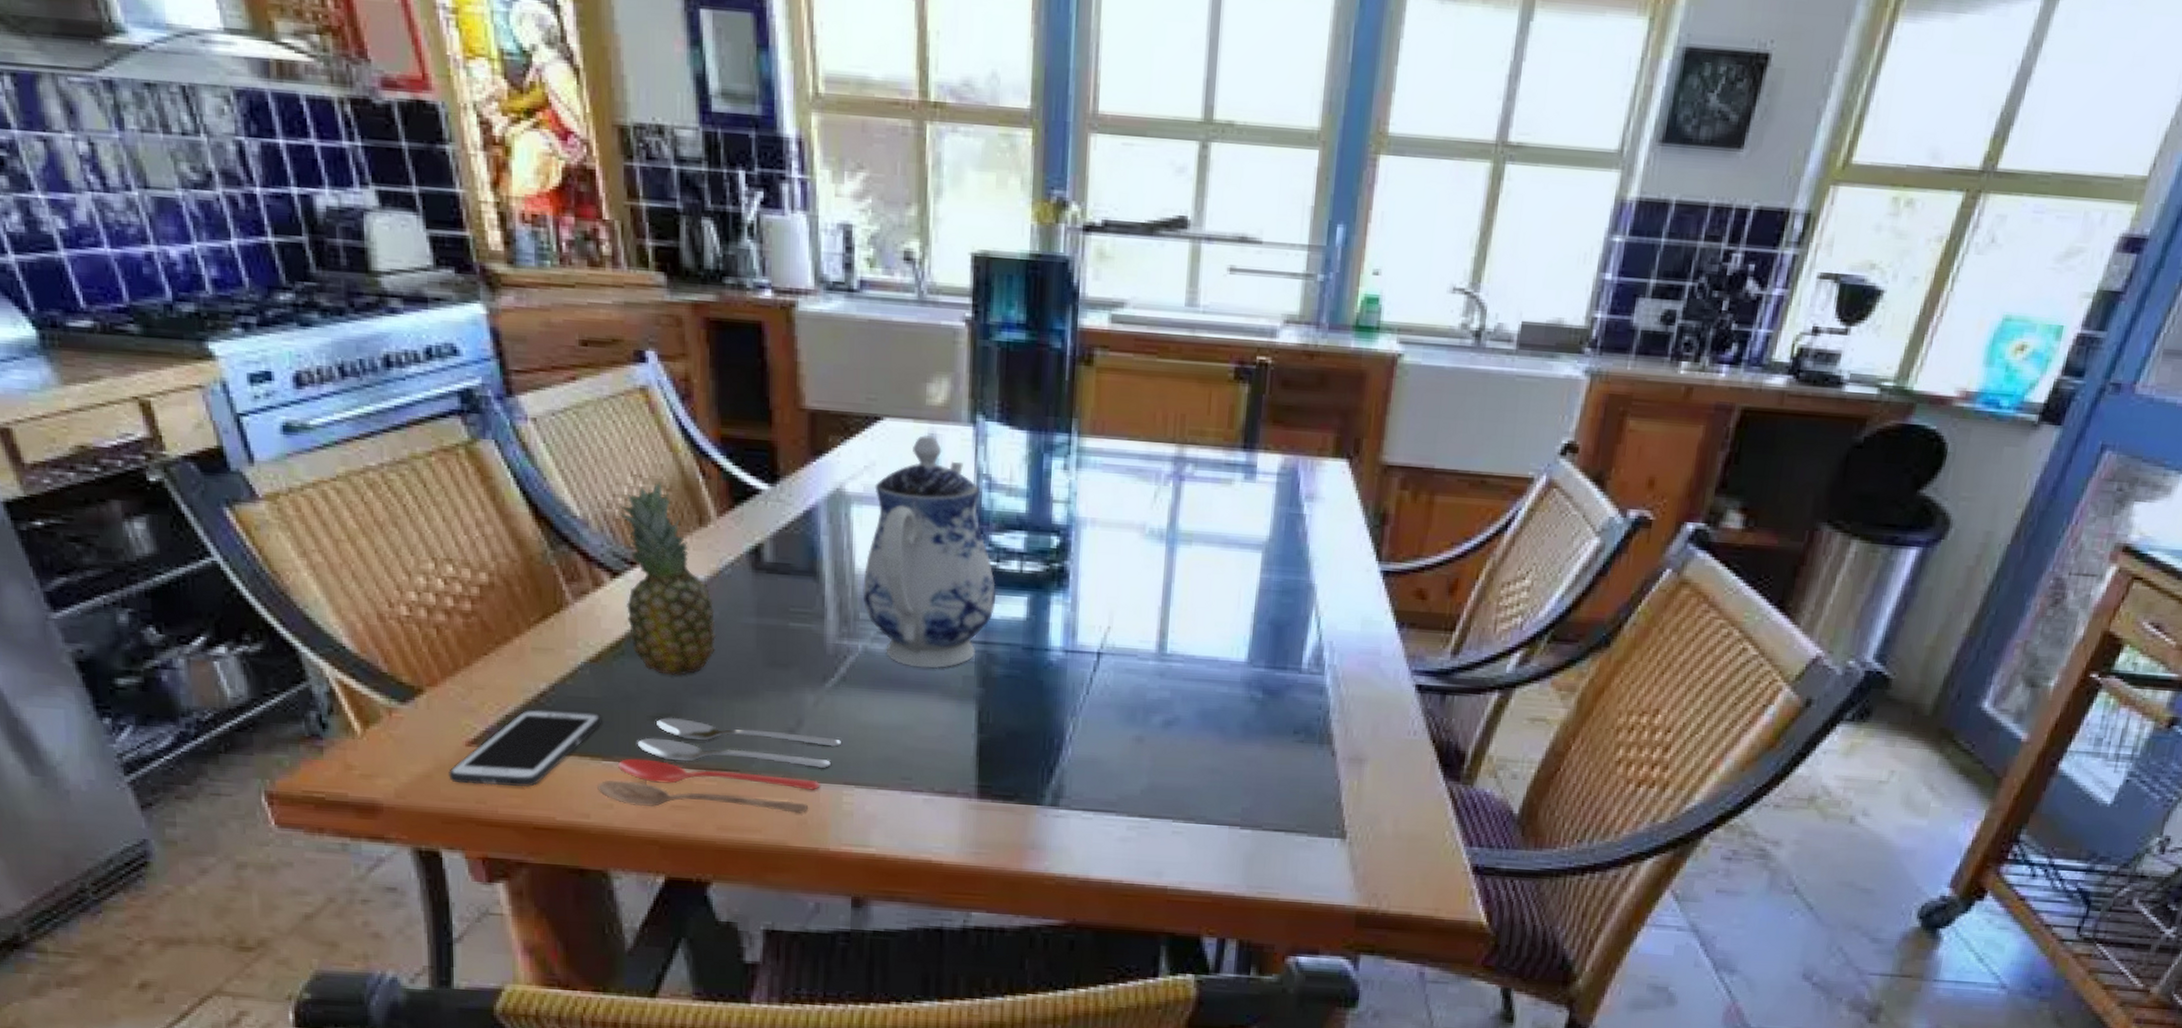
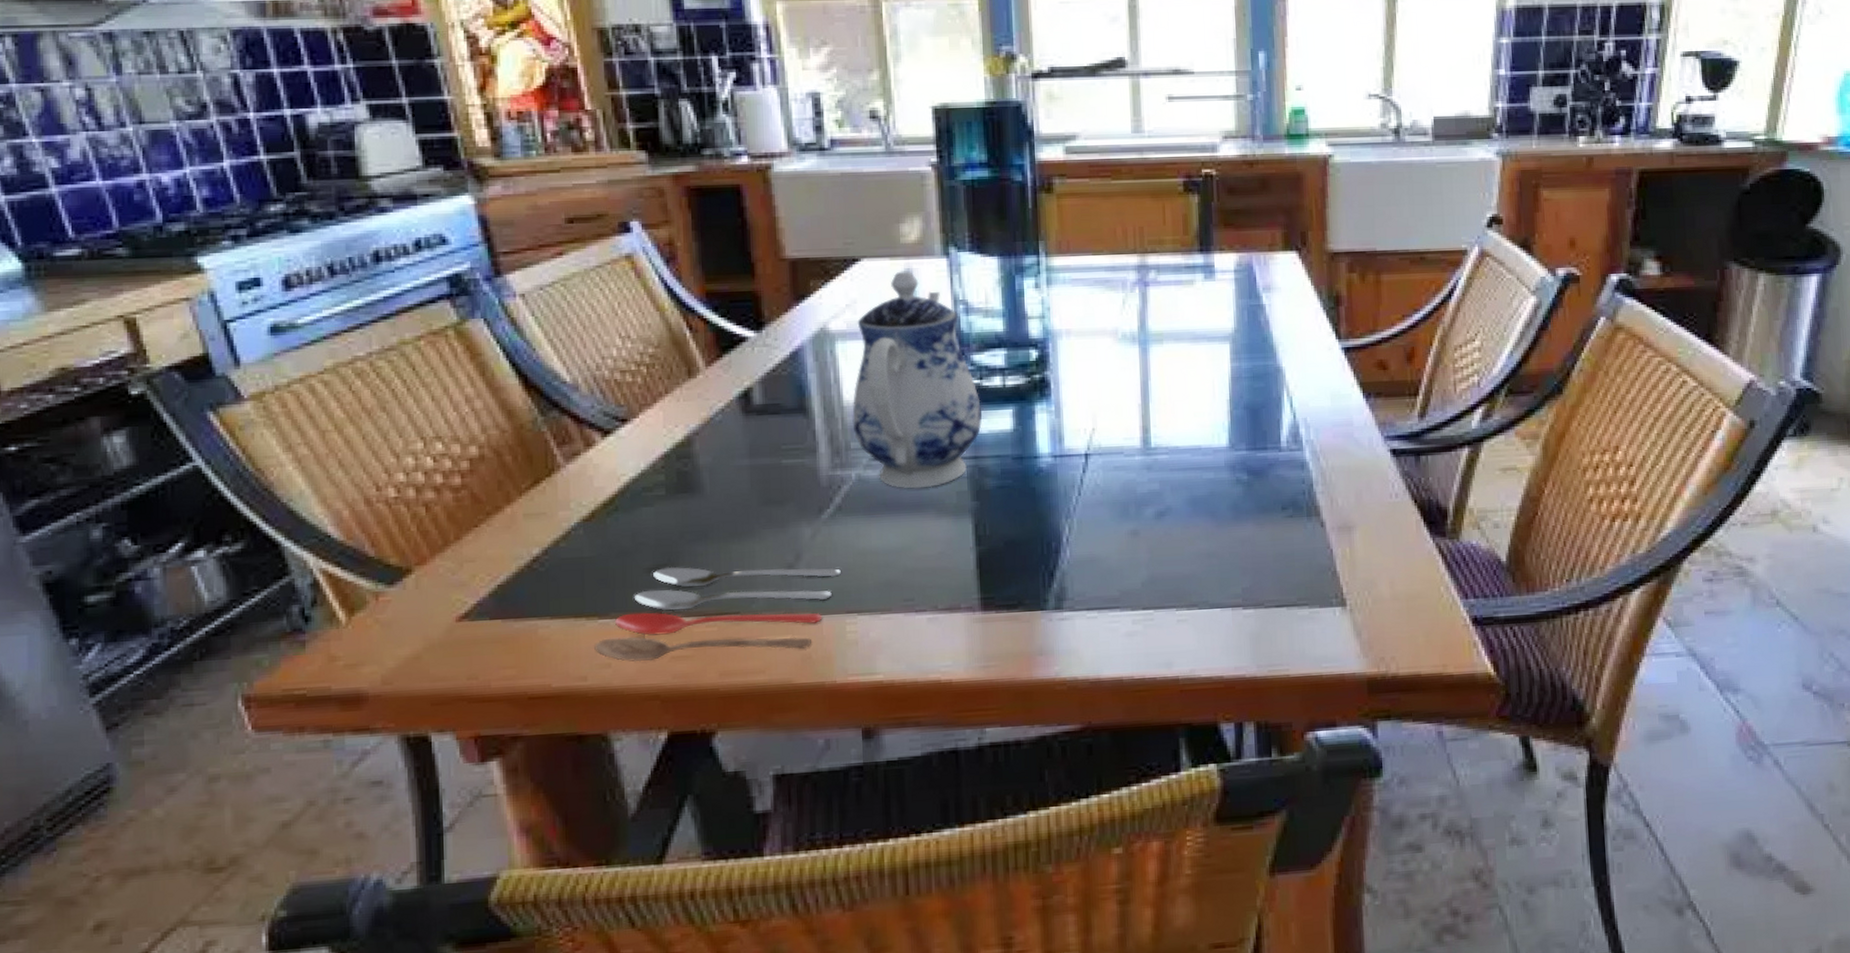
cell phone: present [449,709,602,788] -> none [438,571,597,661]
fruit: present [618,481,717,676] -> none [607,340,710,525]

